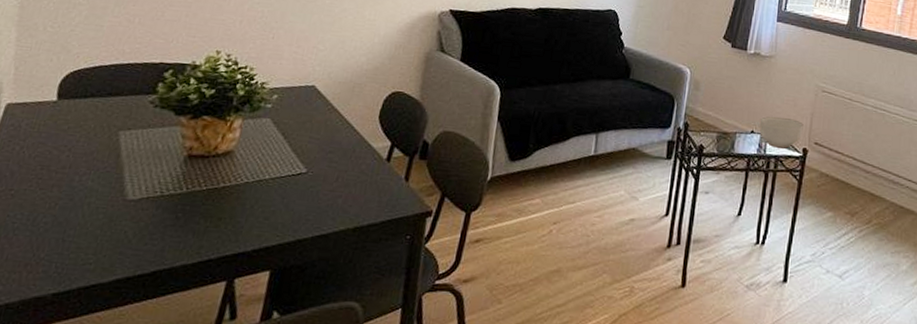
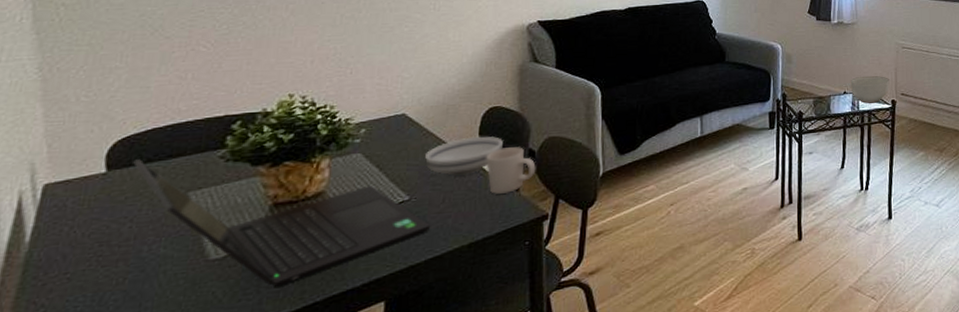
laptop: none [79,92,322,237] -> present [133,159,430,287]
bowl: none [326,118,400,157] -> present [425,136,503,176]
mug: none [380,135,428,184] -> present [486,147,536,195]

